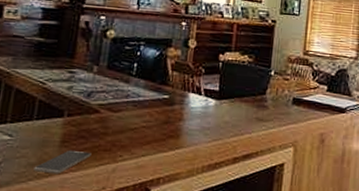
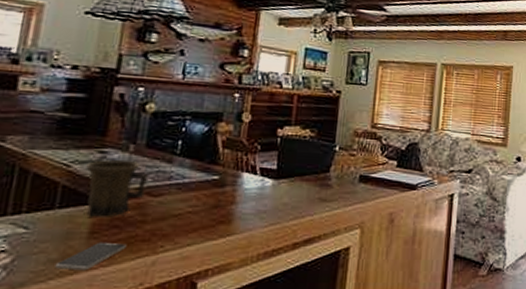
mug: none [58,79,110,129] -> present [85,160,149,217]

